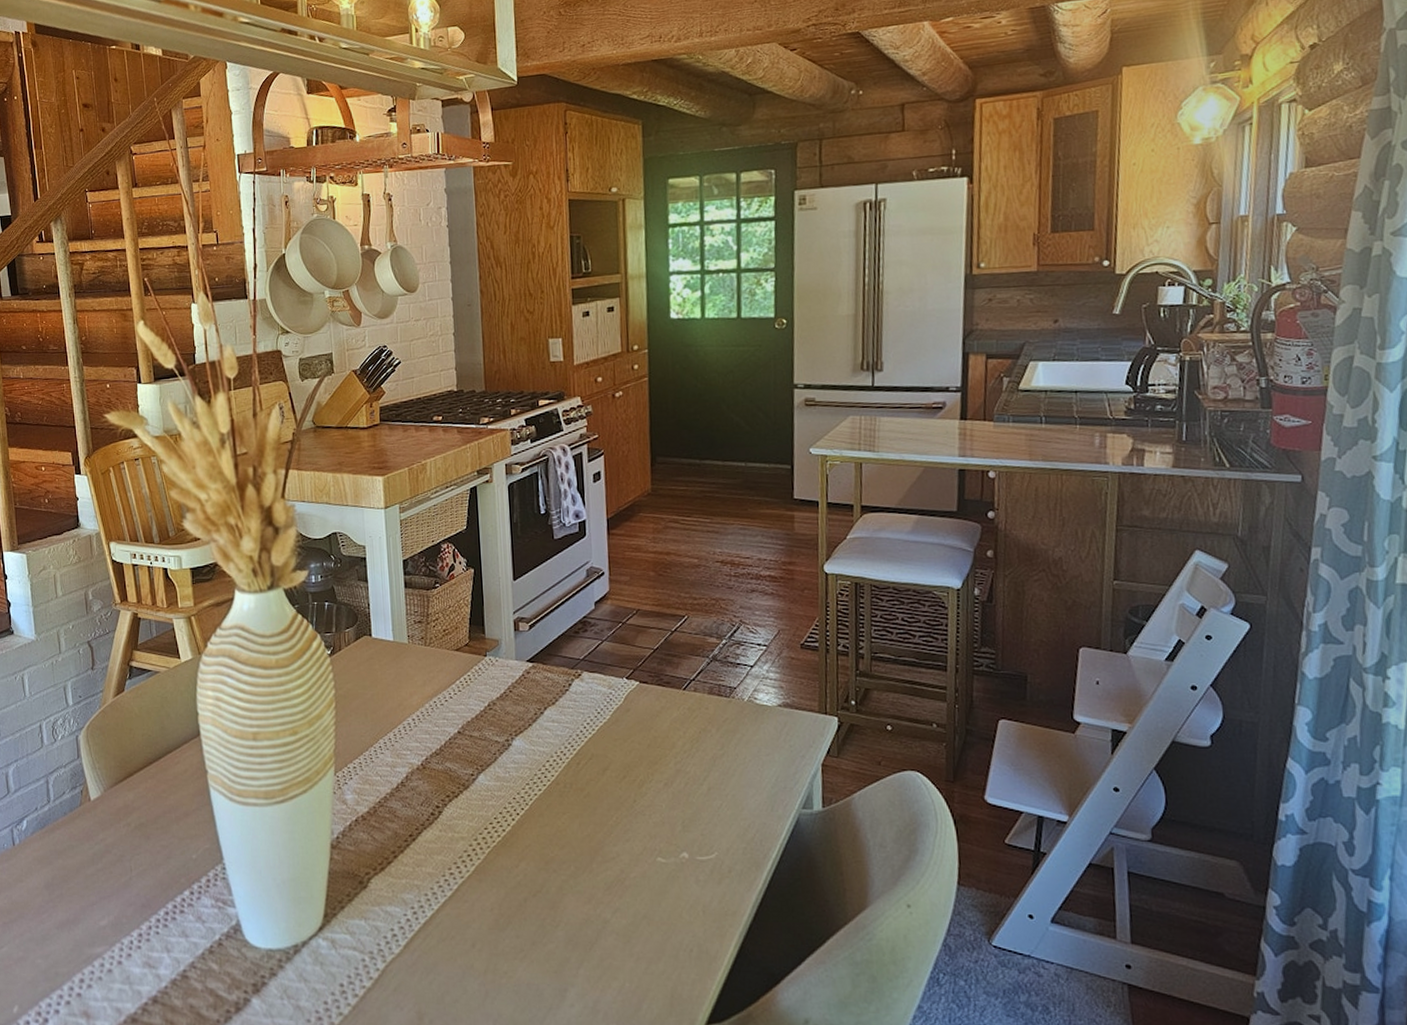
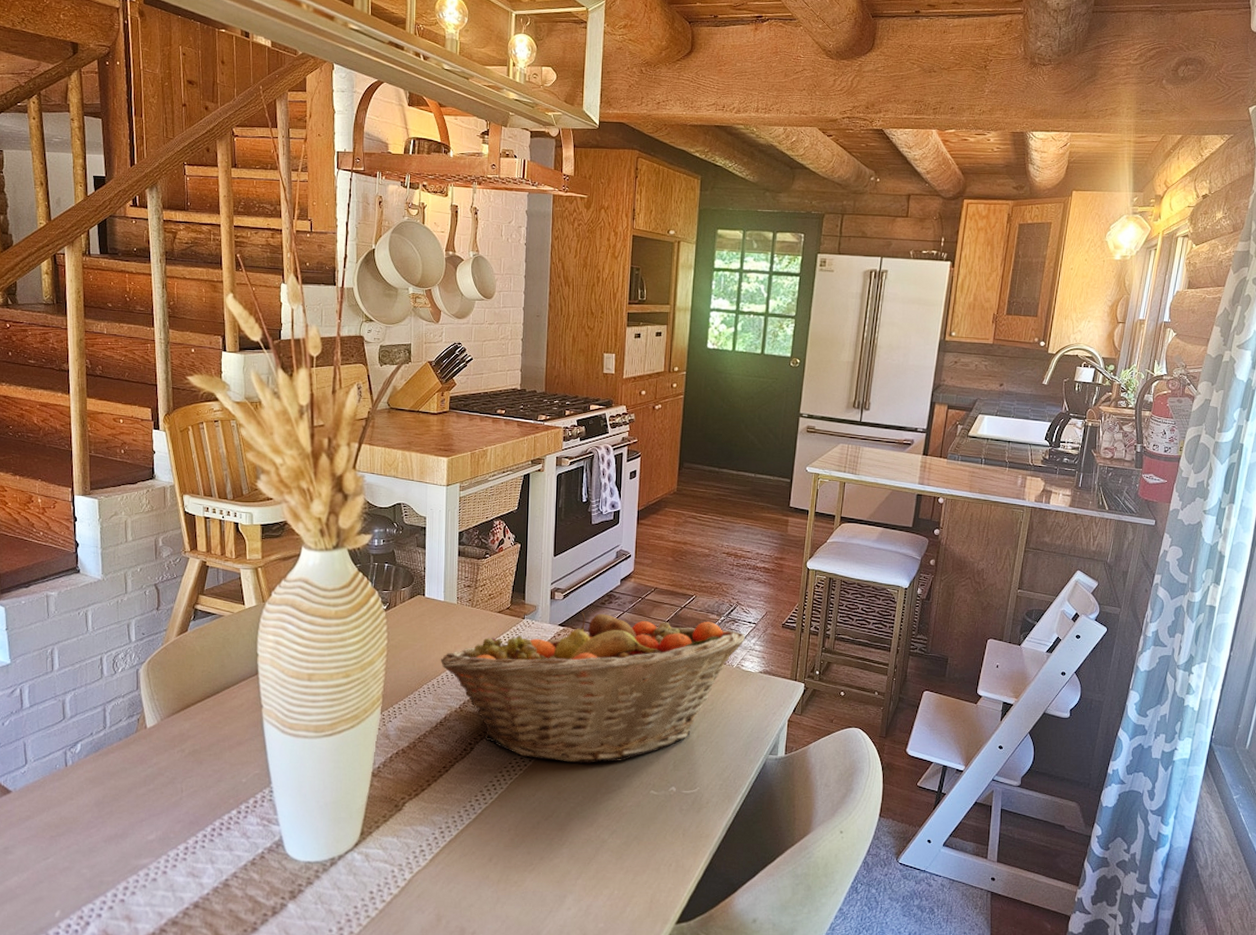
fruit basket: none [395,642,755,827] -> present [440,611,745,764]

